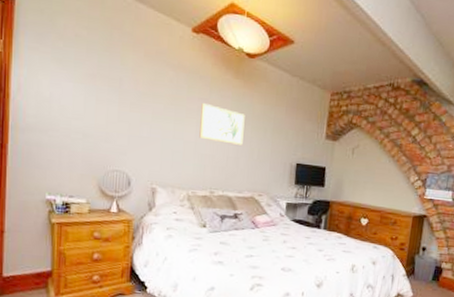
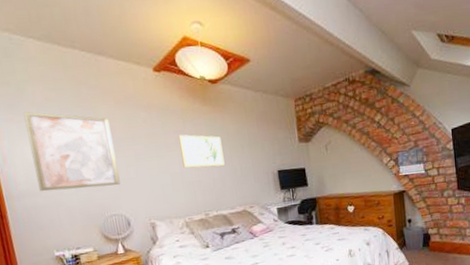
wall art: none [47,44,134,140] -> present [23,112,121,192]

